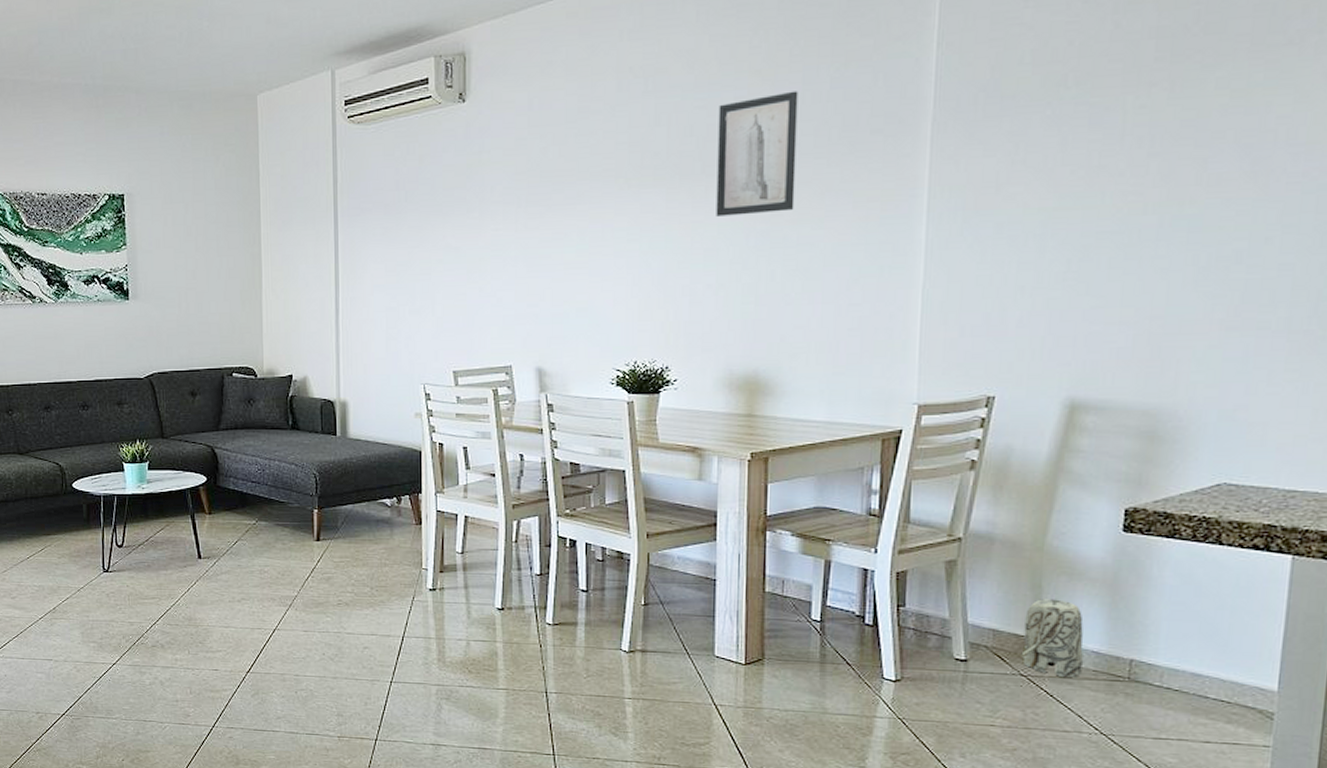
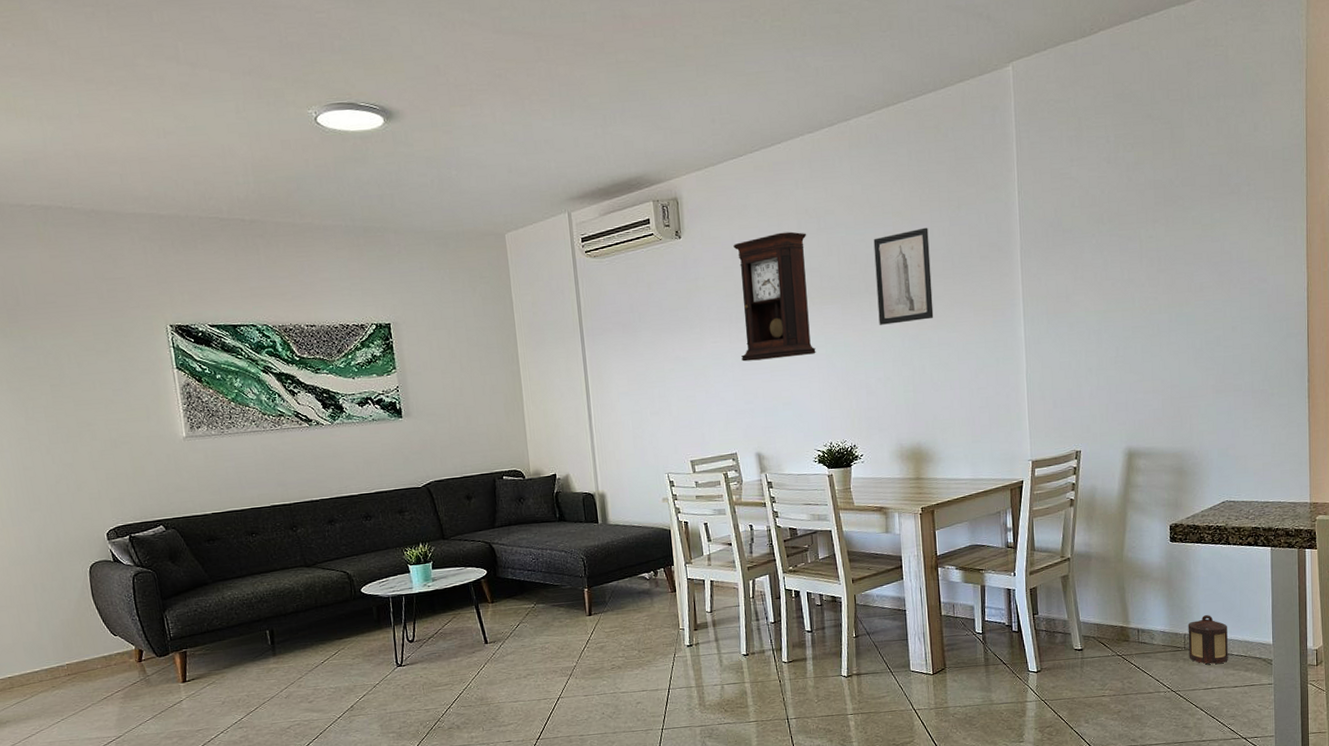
pendulum clock: none [528,95,629,255] -> present [733,231,816,362]
toy elephant: present [1021,599,1084,677] -> none [1116,596,1155,653]
lantern: none [1134,638,1203,707] -> present [1188,615,1228,666]

